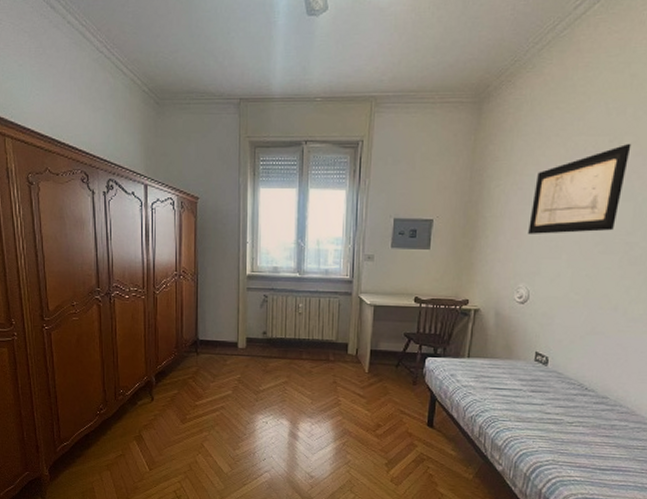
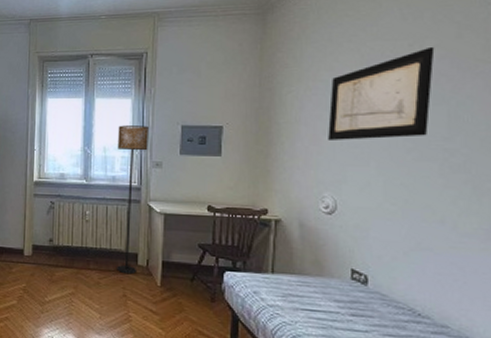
floor lamp: none [328,218,362,363] -> present [117,125,148,275]

